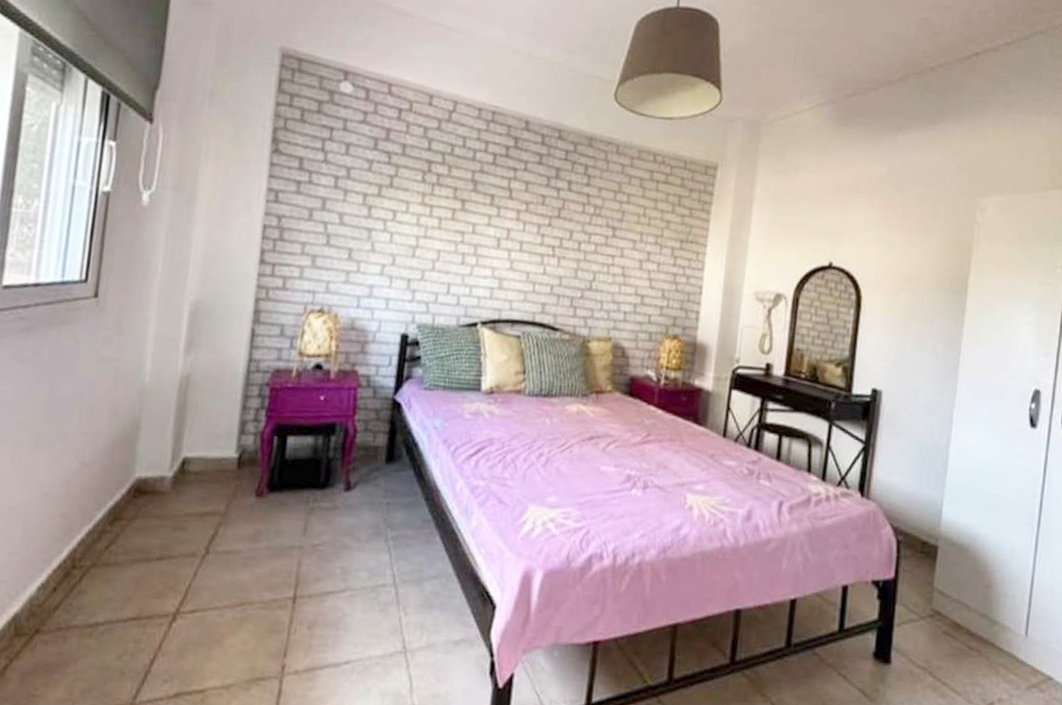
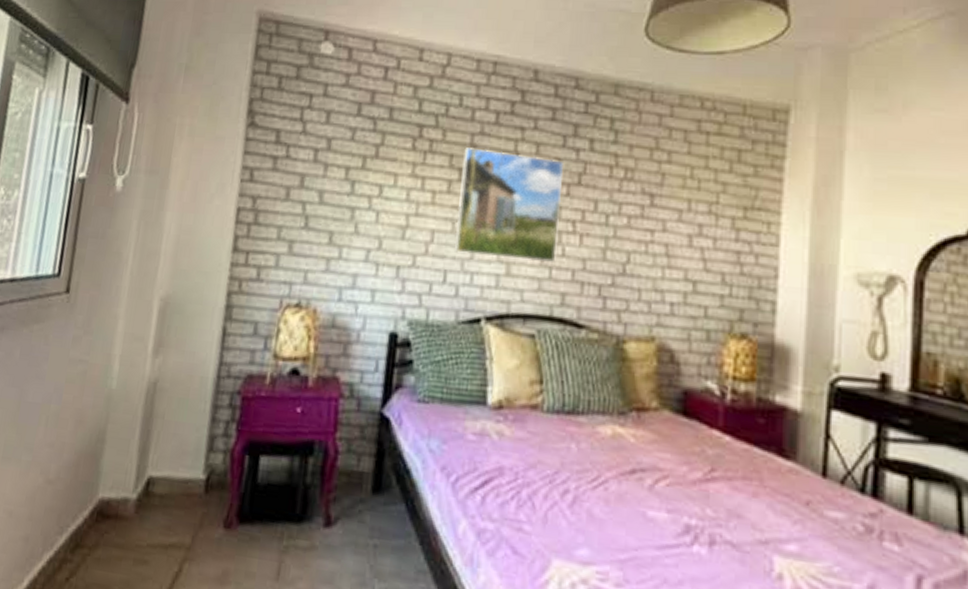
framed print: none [457,182,547,279] -> present [454,148,563,262]

